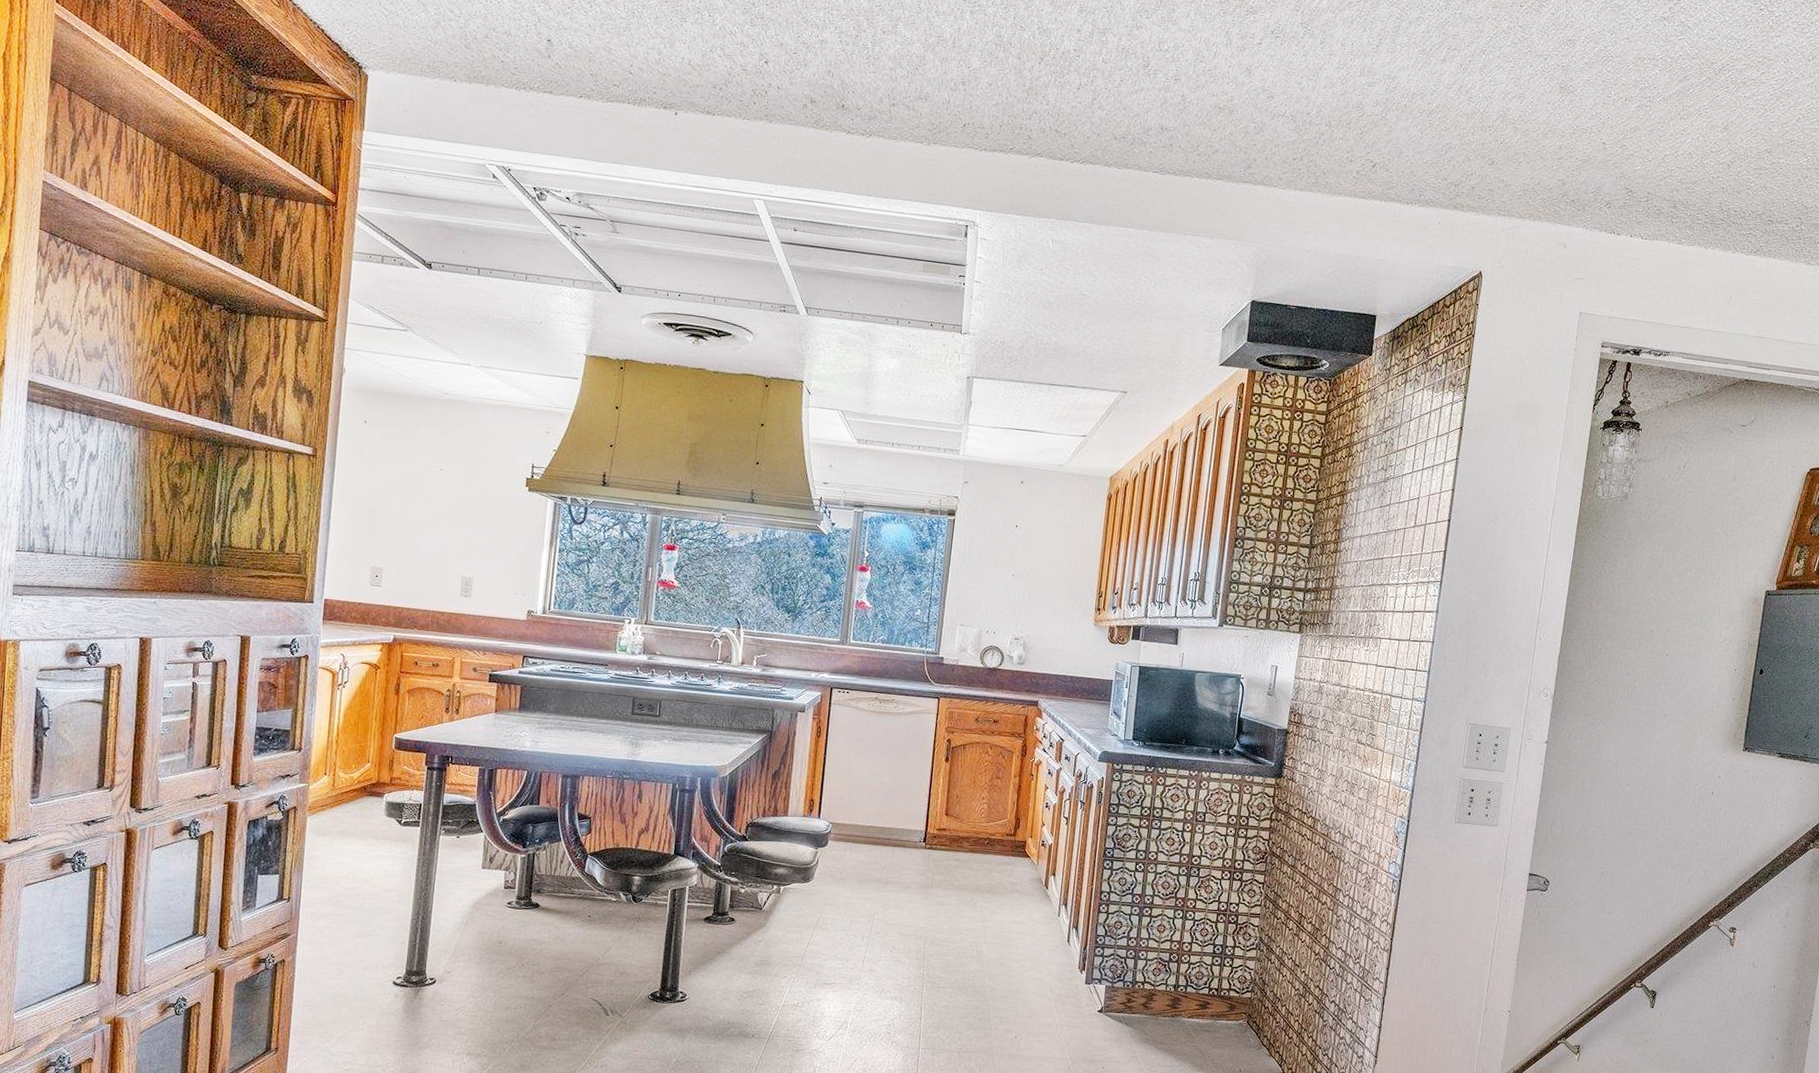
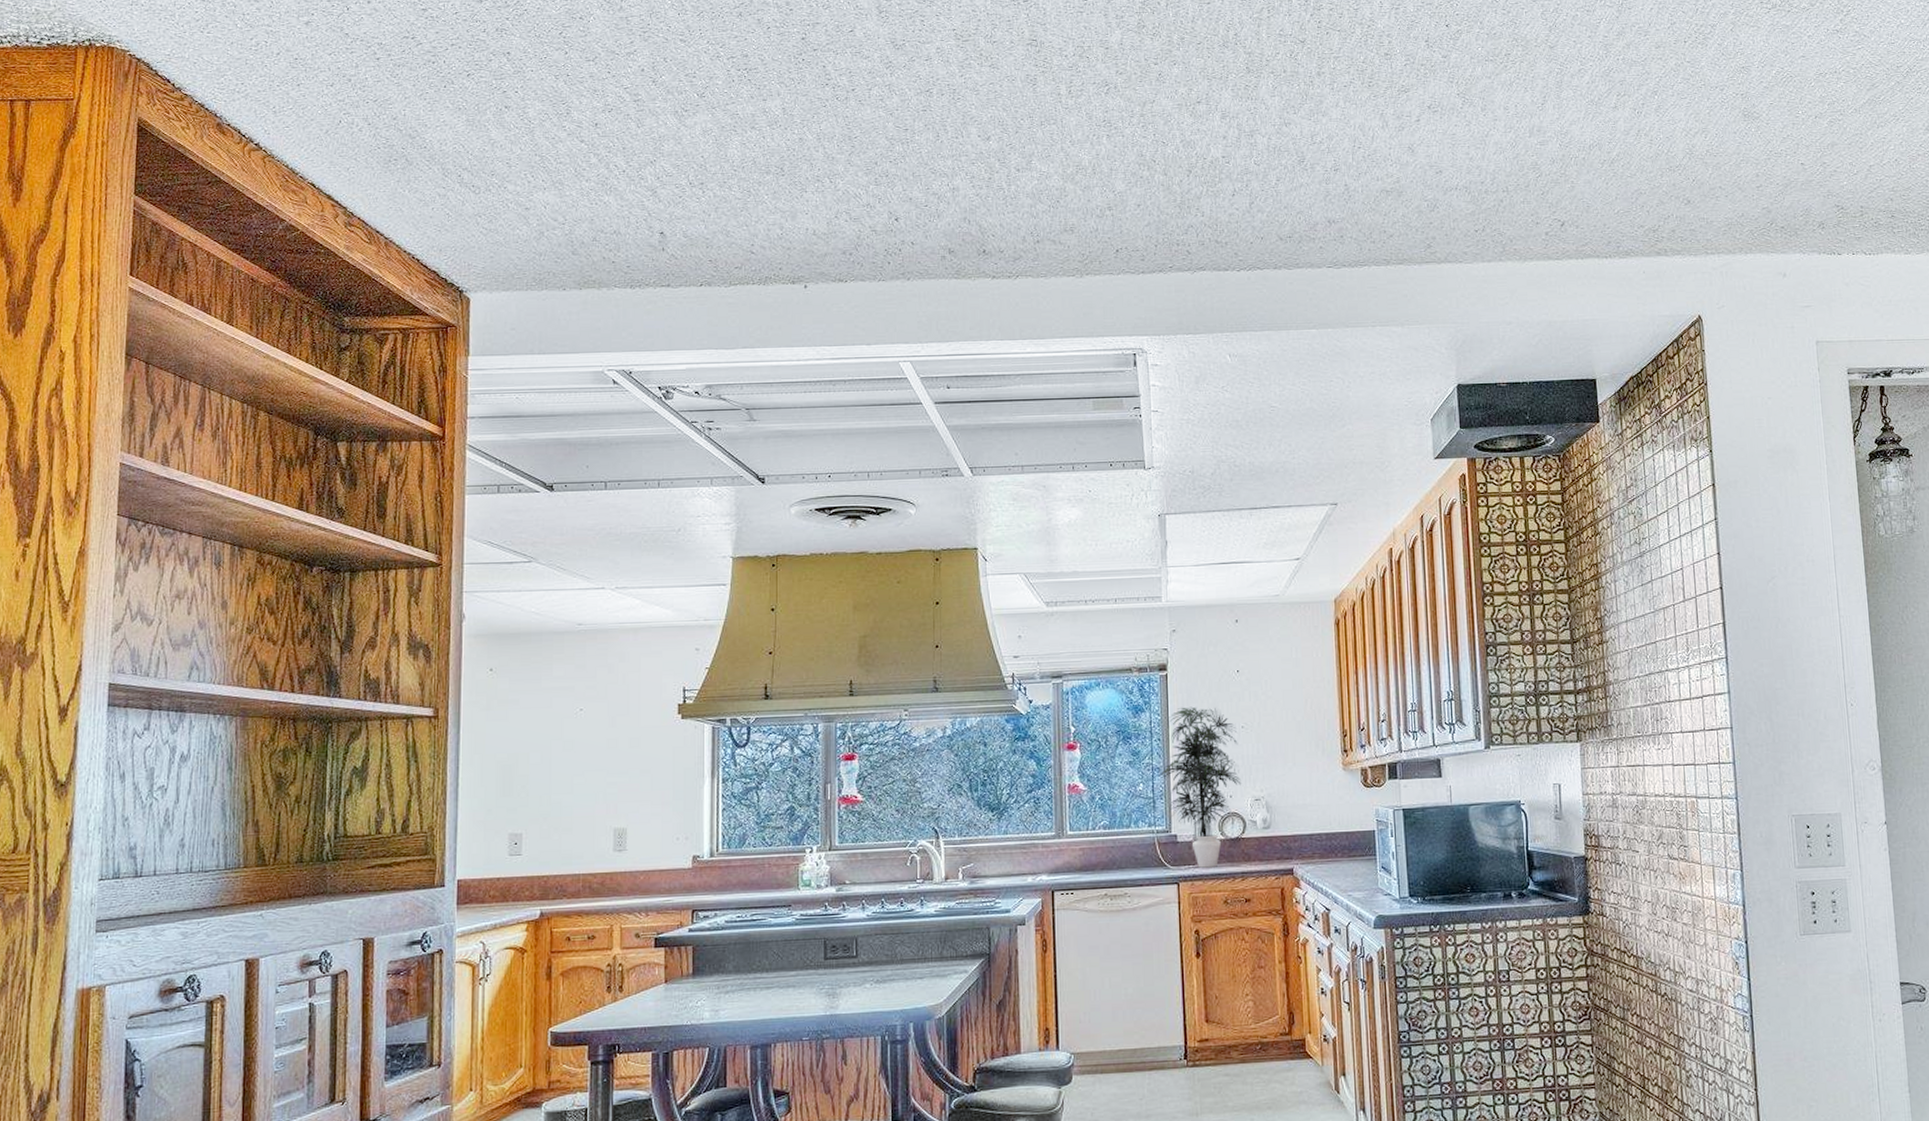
plant: none [936,549,1009,690] -> present [1160,706,1241,868]

